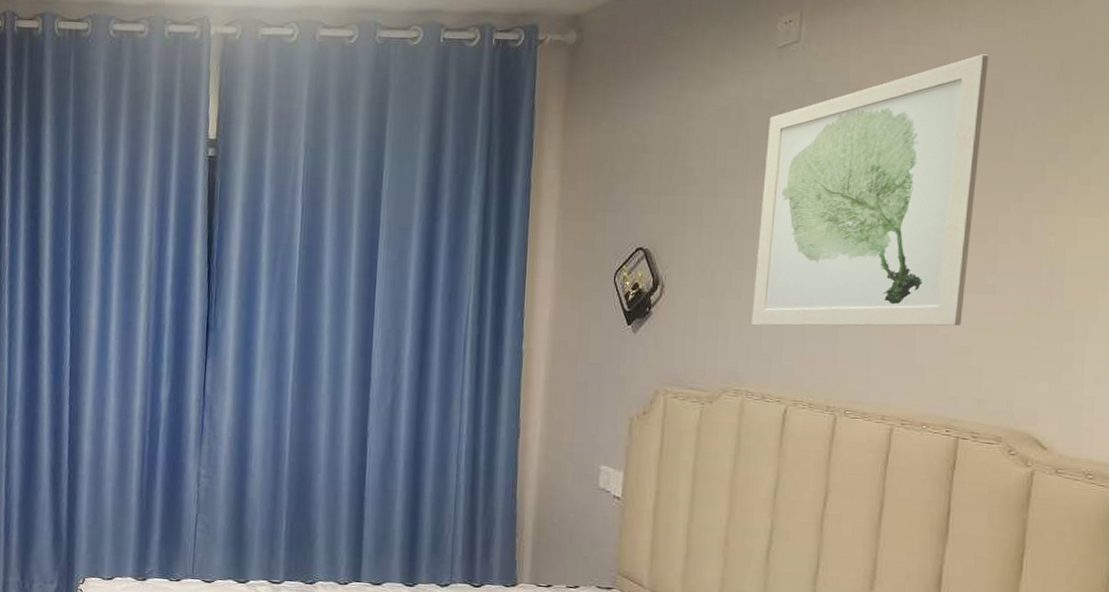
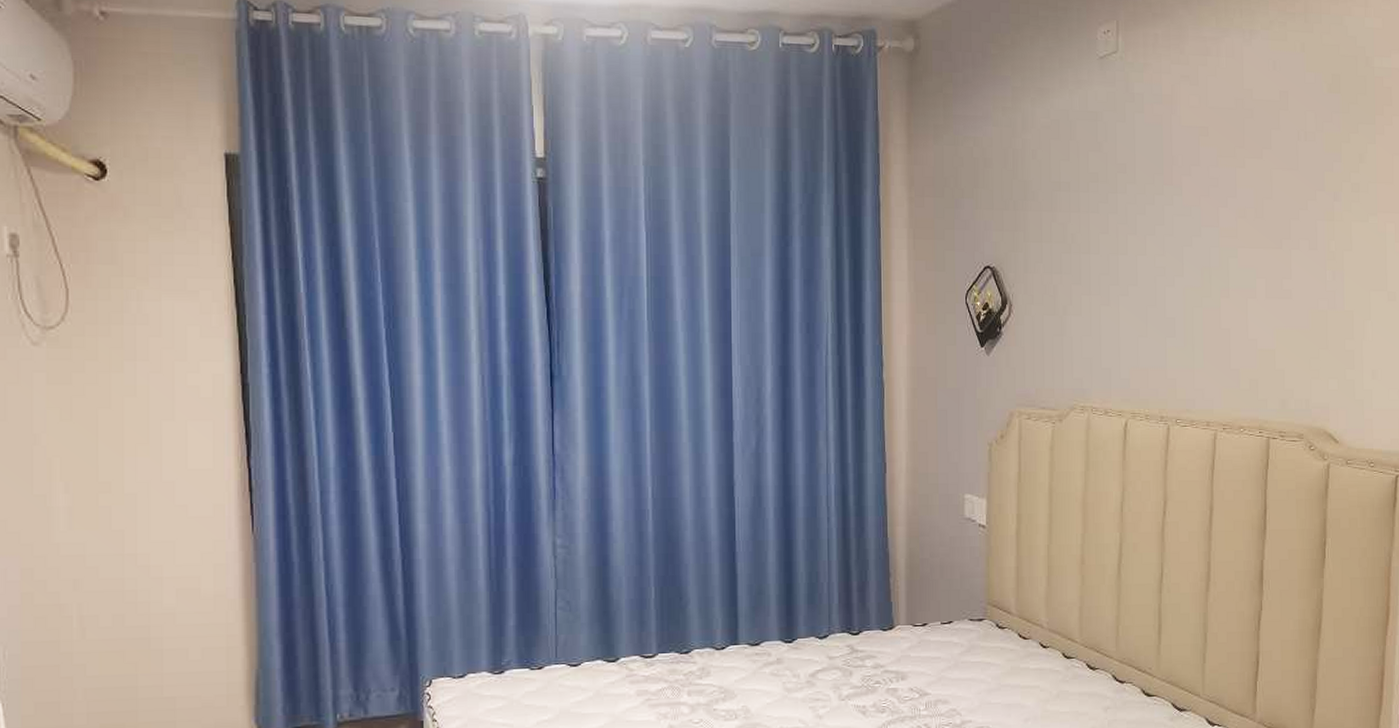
wall art: present [751,54,988,327] -> none [1091,66,1275,341]

